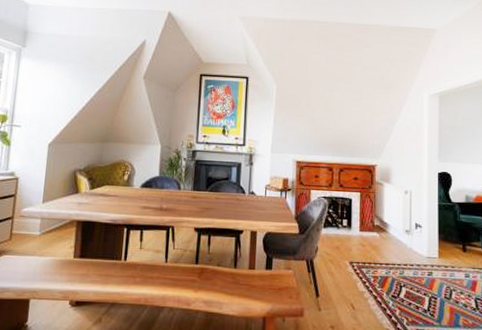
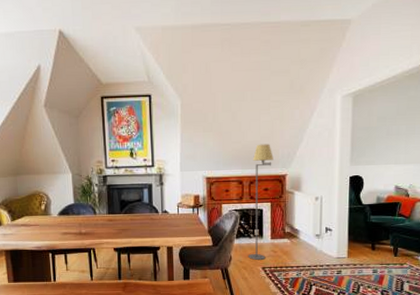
floor lamp: none [335,133,364,253] -> present [247,144,273,260]

